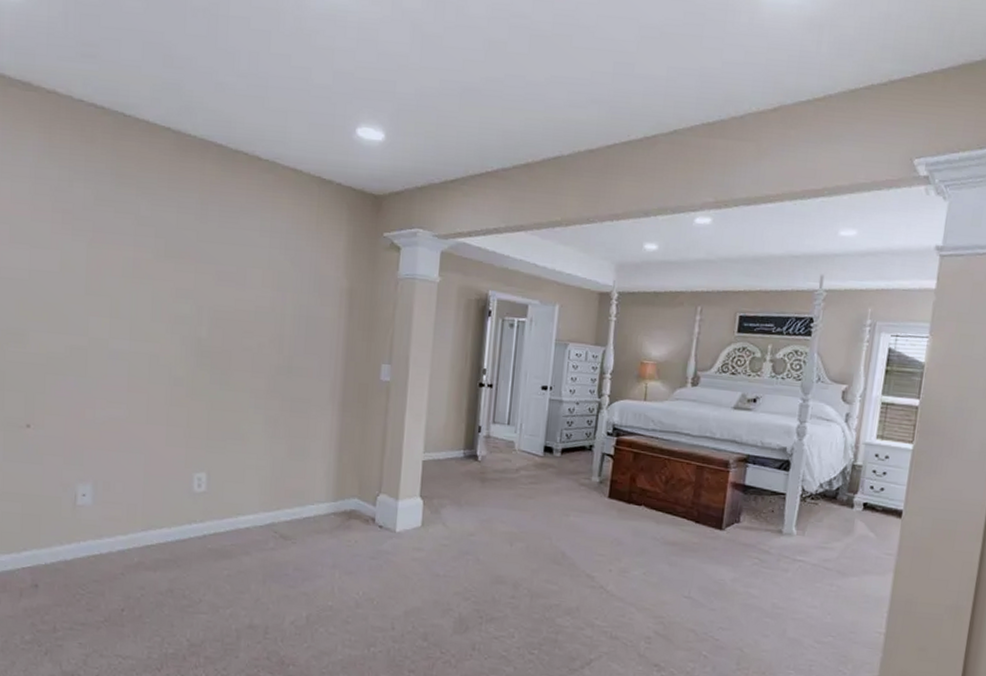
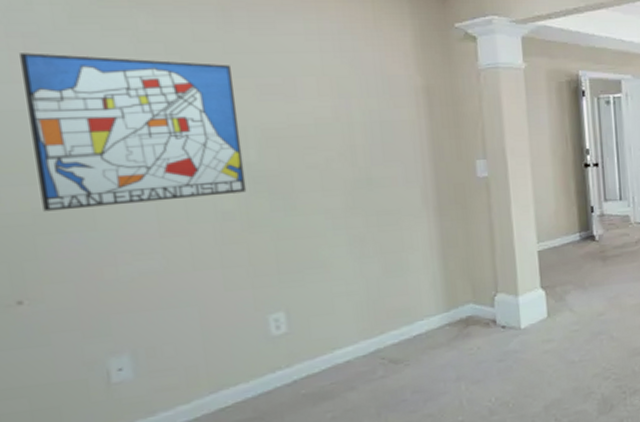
wall art: none [54,225,200,364] -> present [18,53,247,212]

